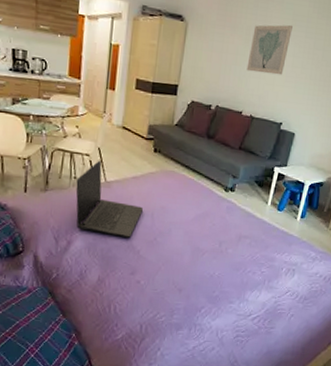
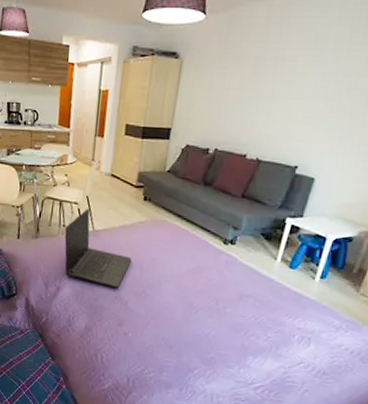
wall art: present [246,24,293,75] -> none [252,49,314,110]

